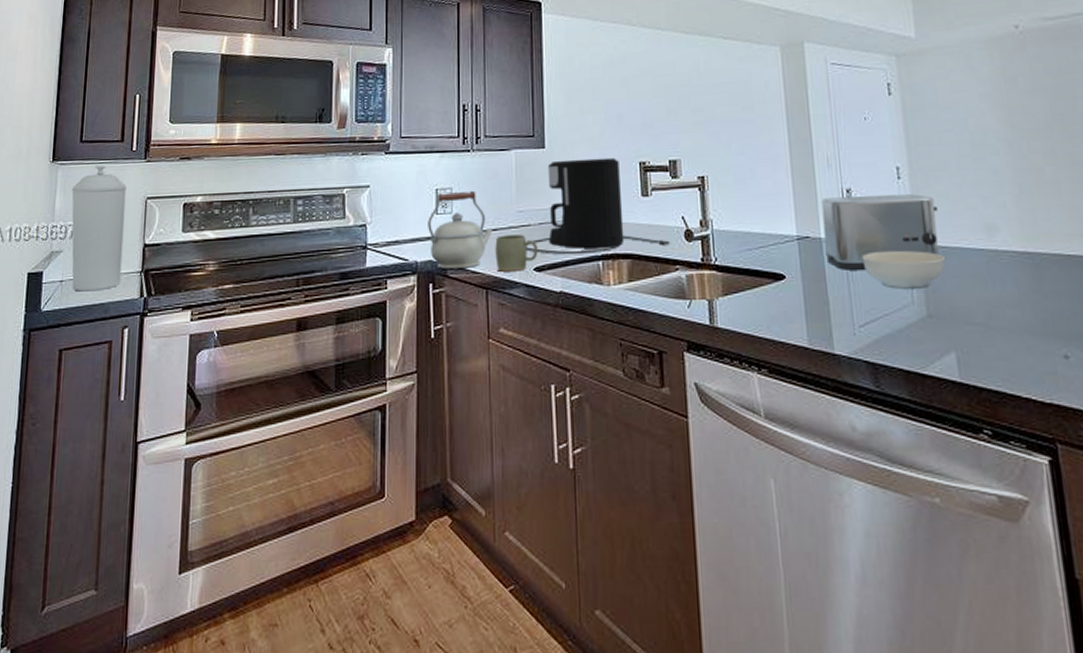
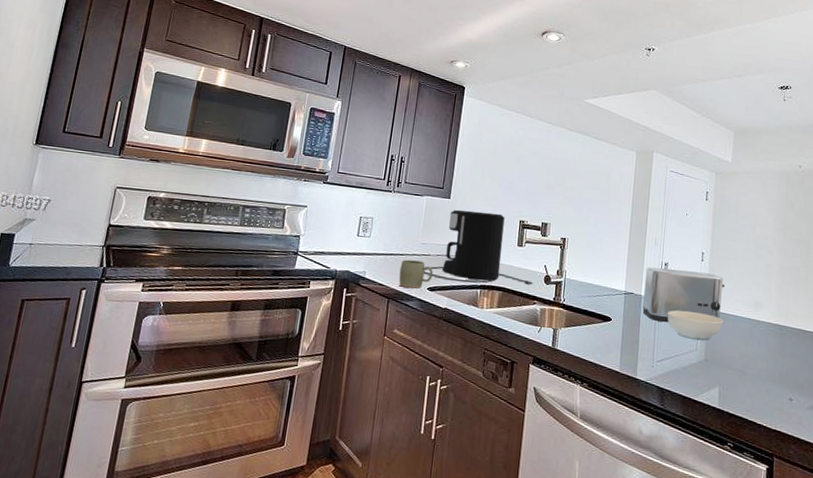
canister: present [71,165,127,292] -> none [40,154,100,256]
kettle: present [428,190,493,270] -> none [348,220,401,281]

